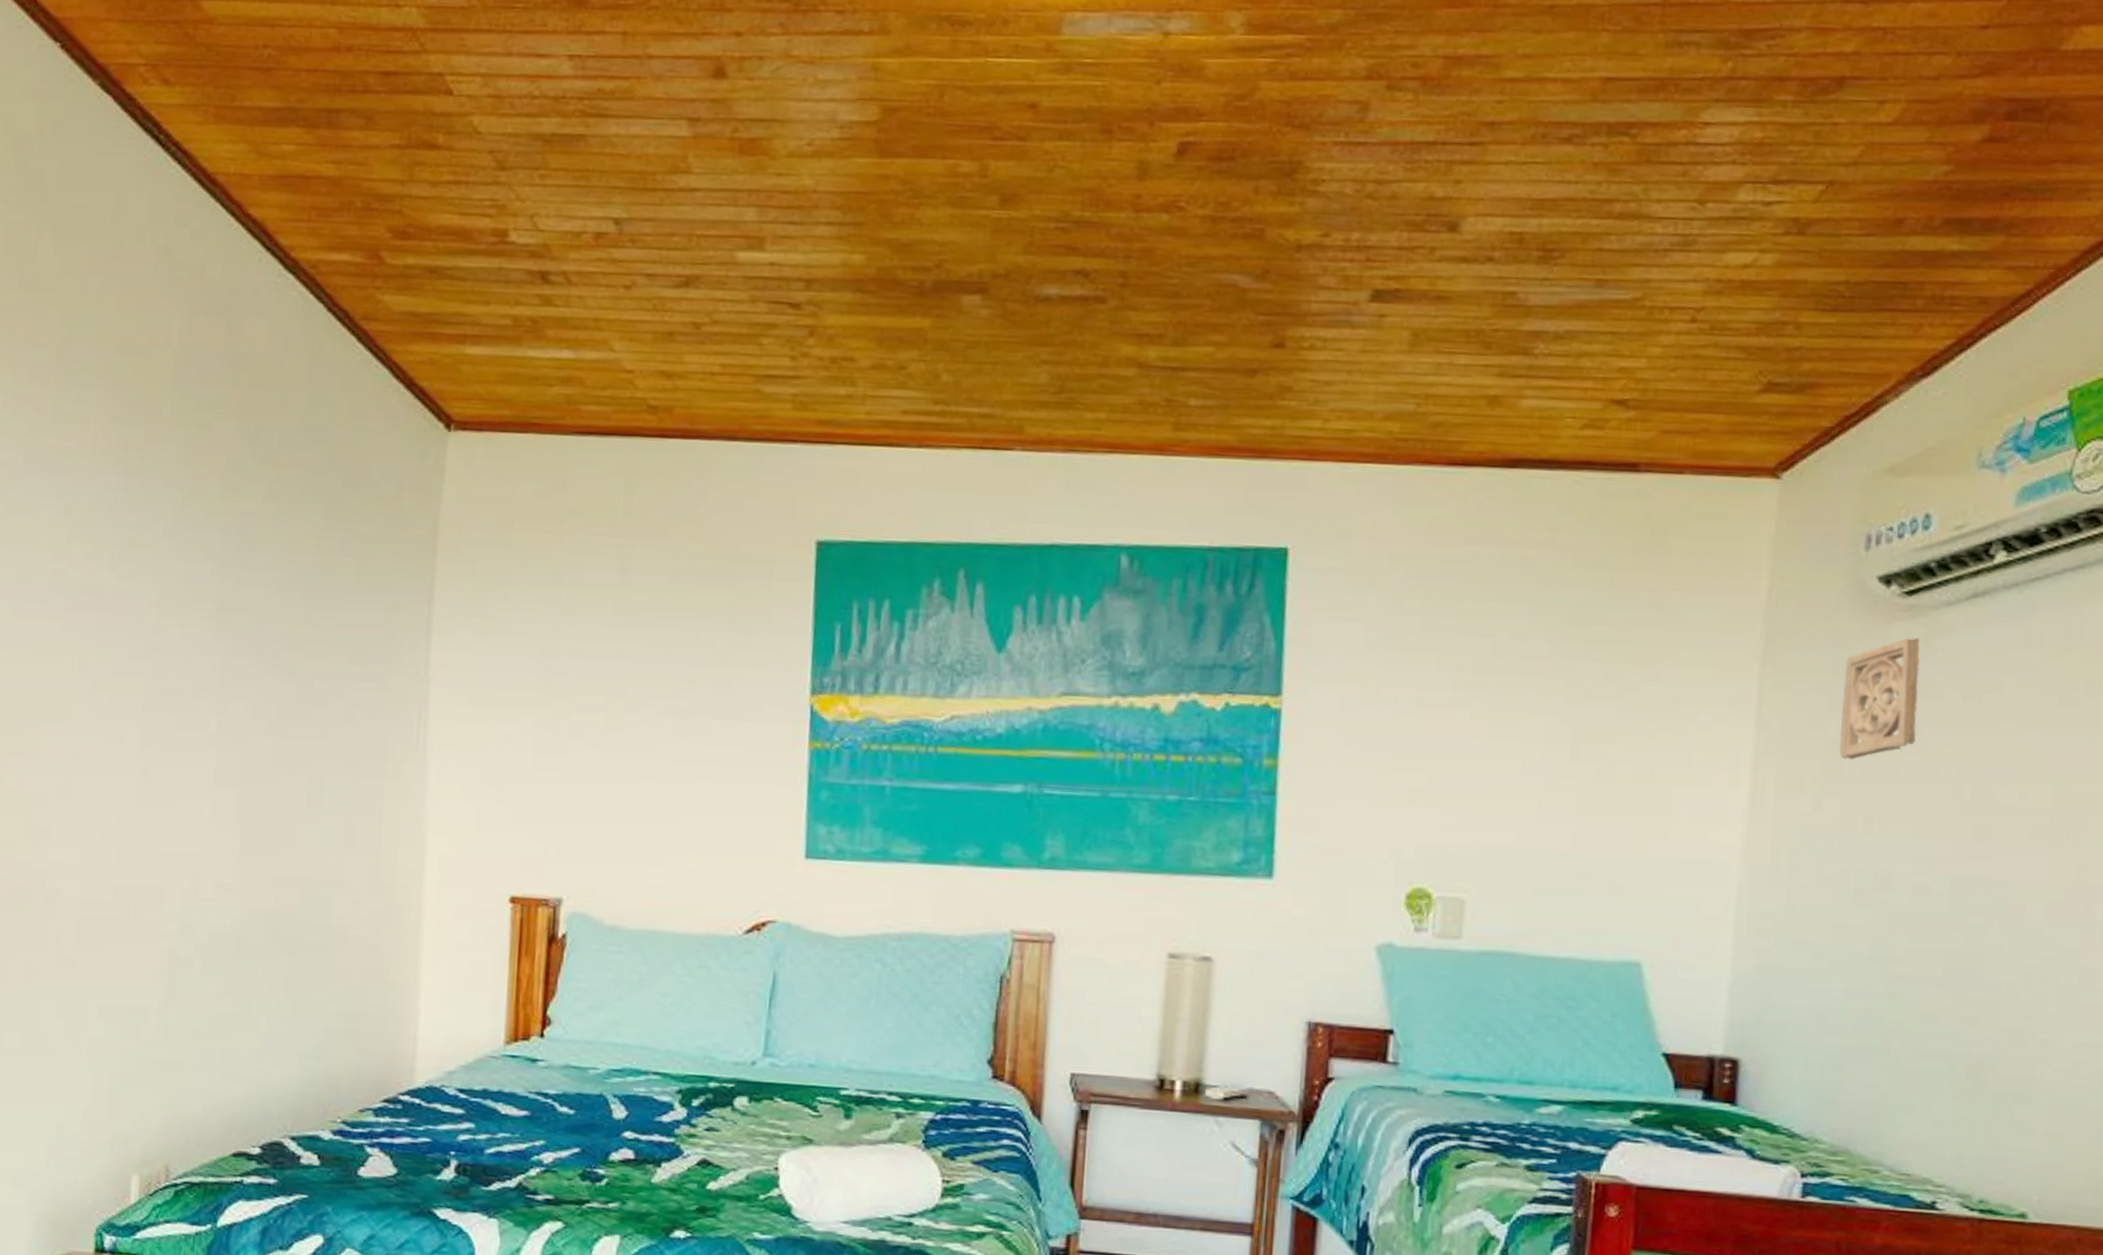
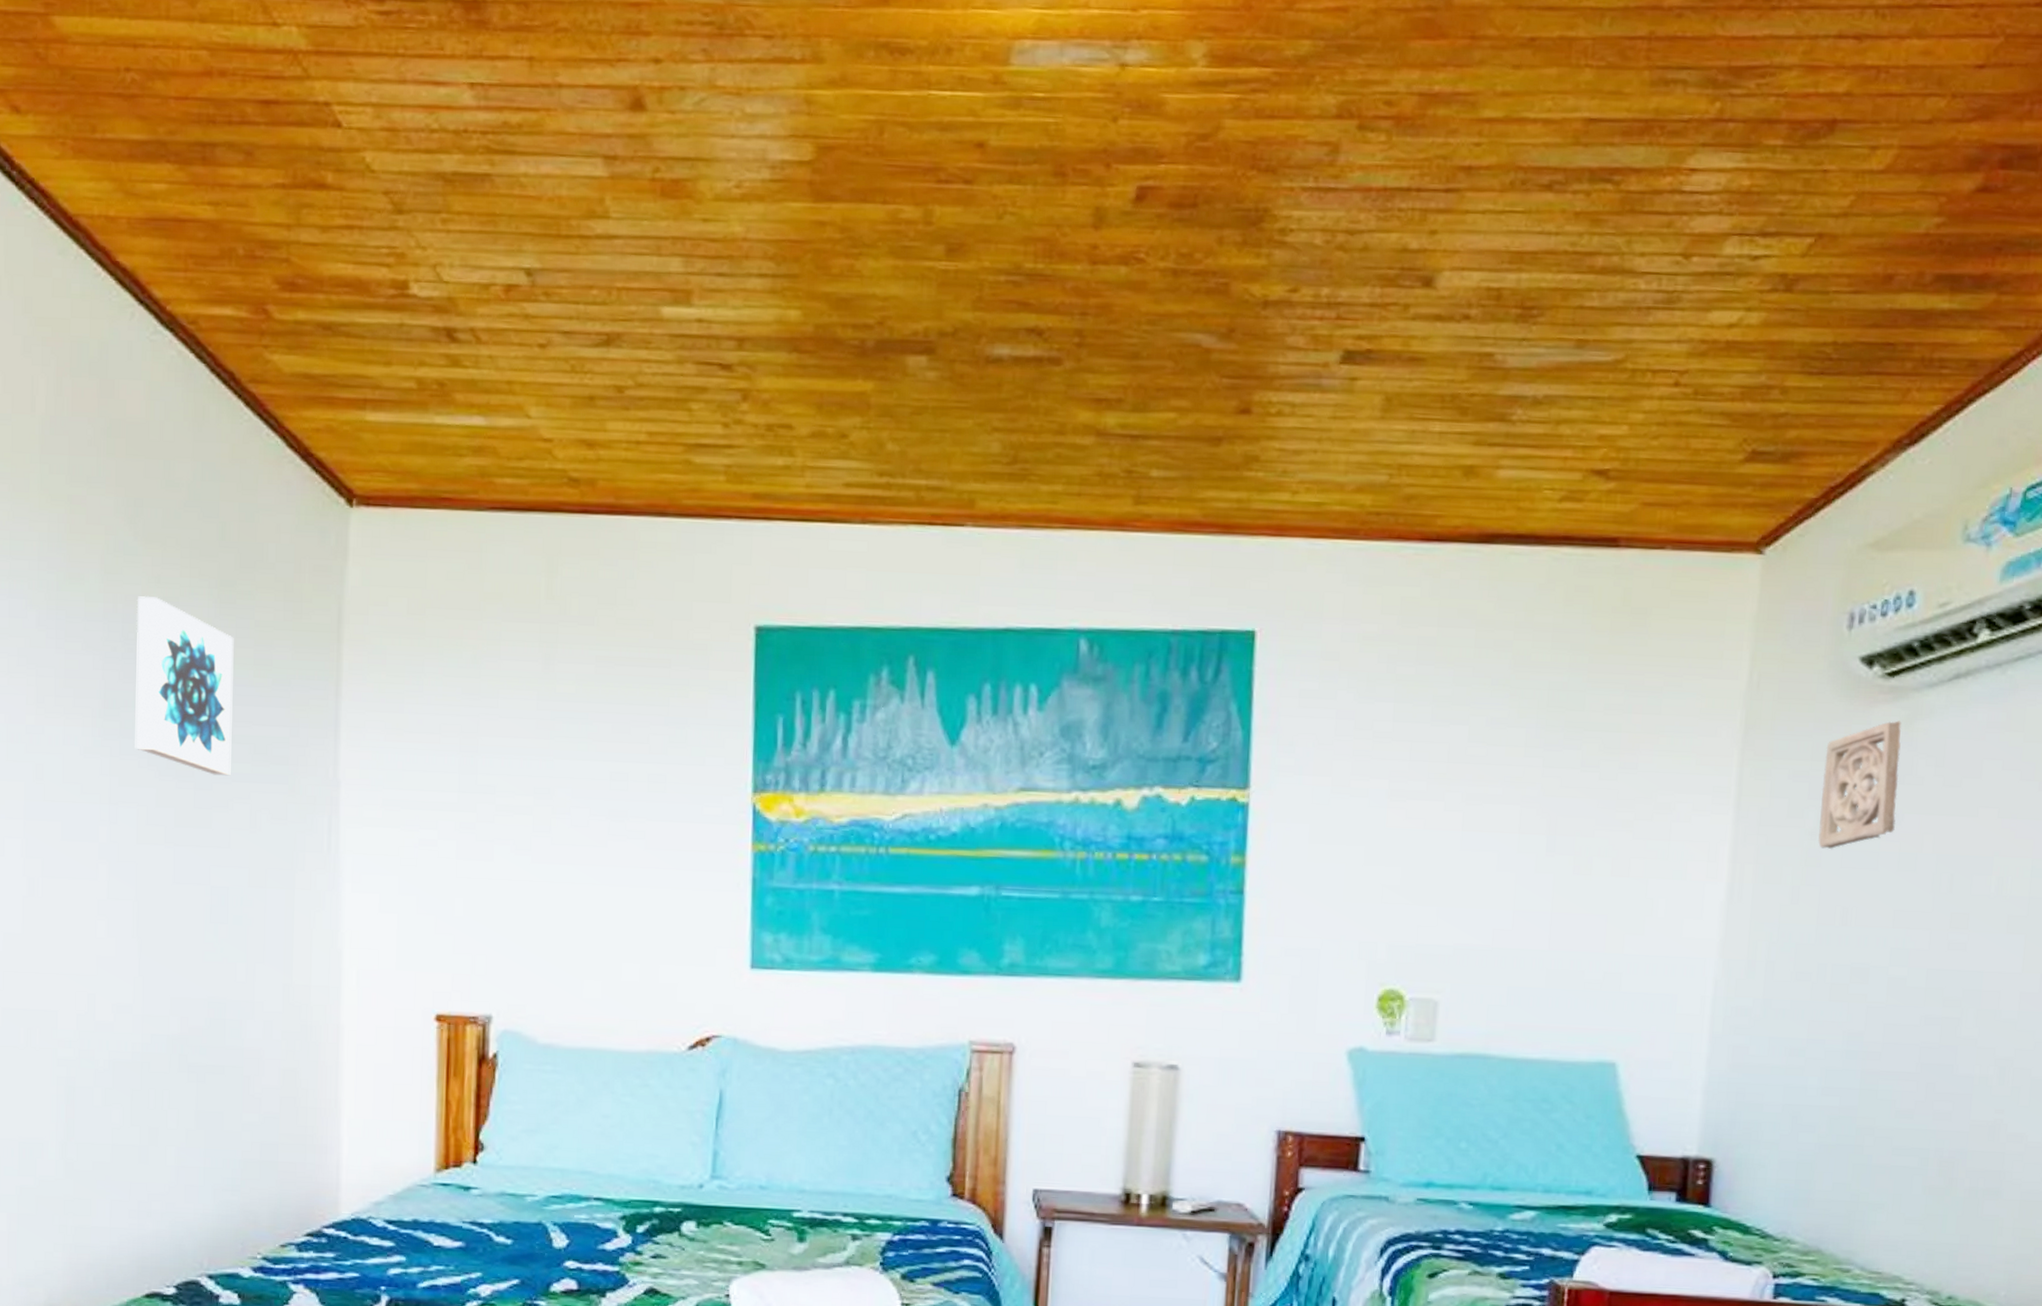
wall art: none [245,510,339,674] -> present [135,595,234,776]

